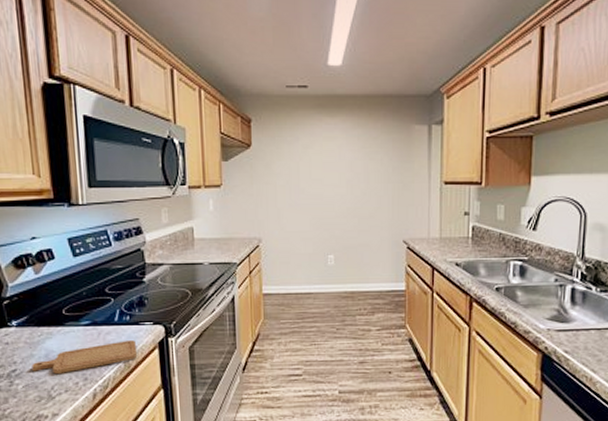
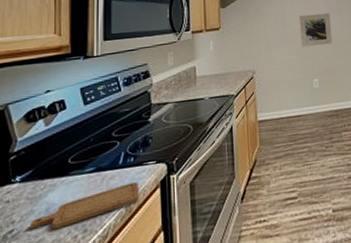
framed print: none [316,178,355,217] -> present [299,13,333,48]

